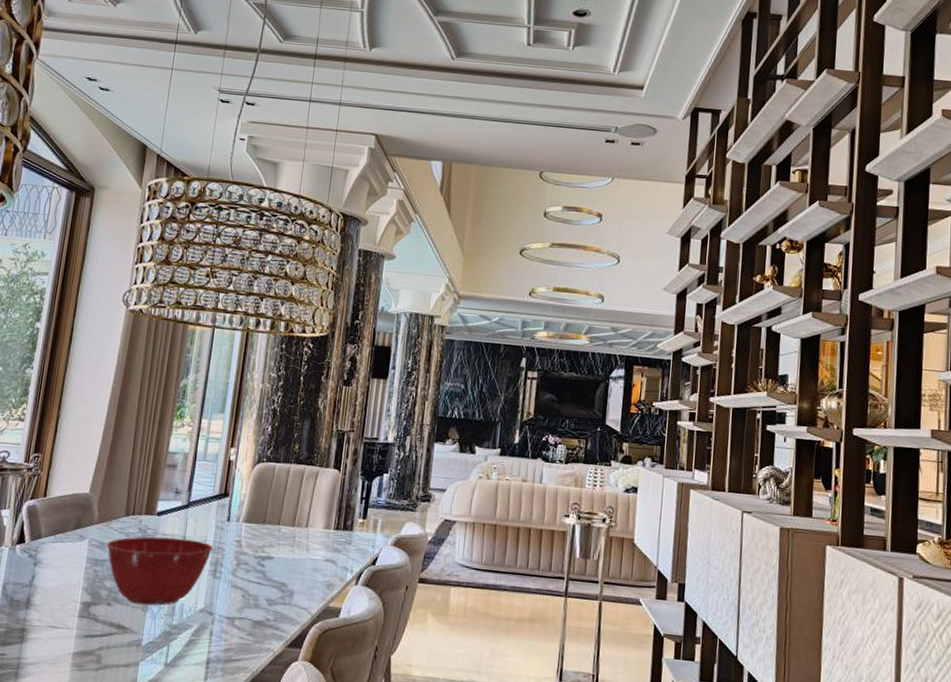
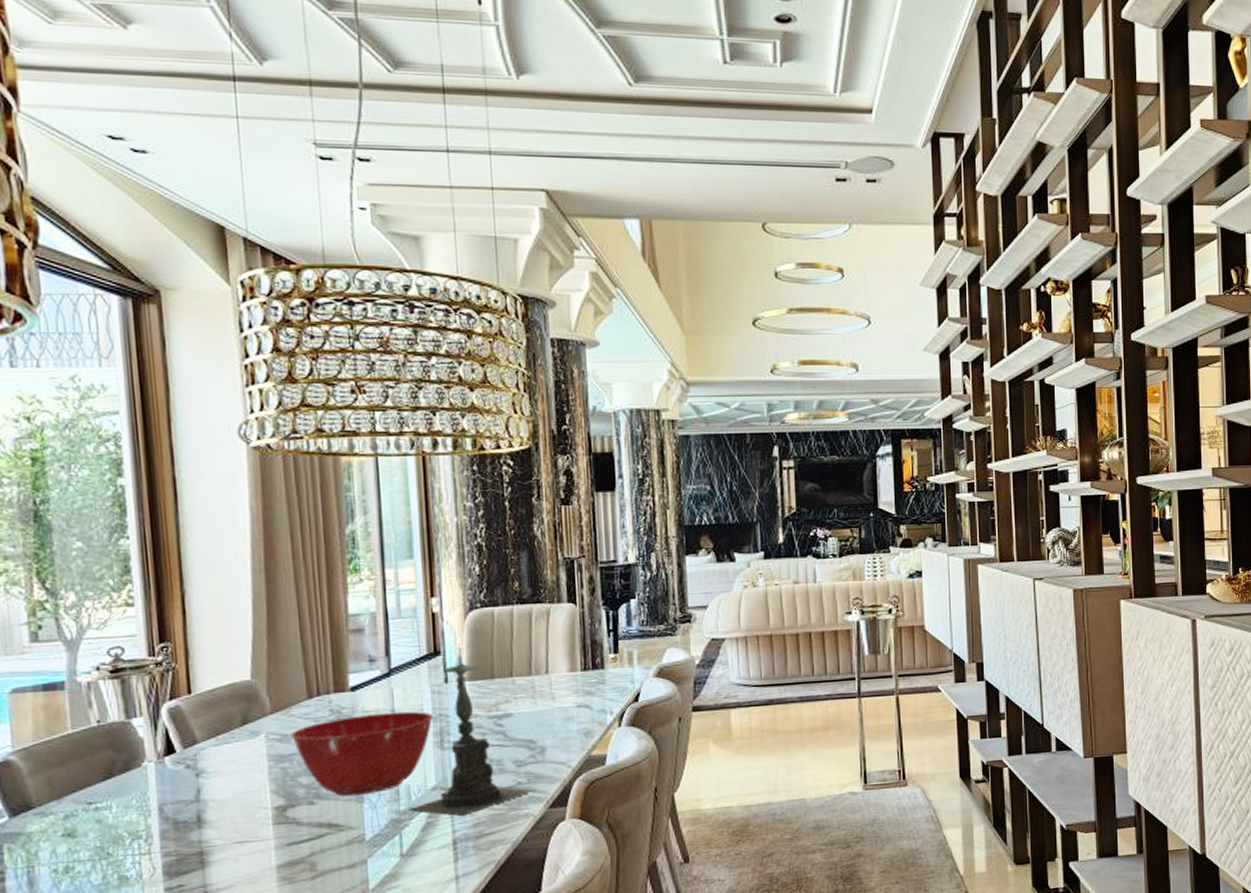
candle holder: none [179,489,276,640] -> present [409,643,531,817]

